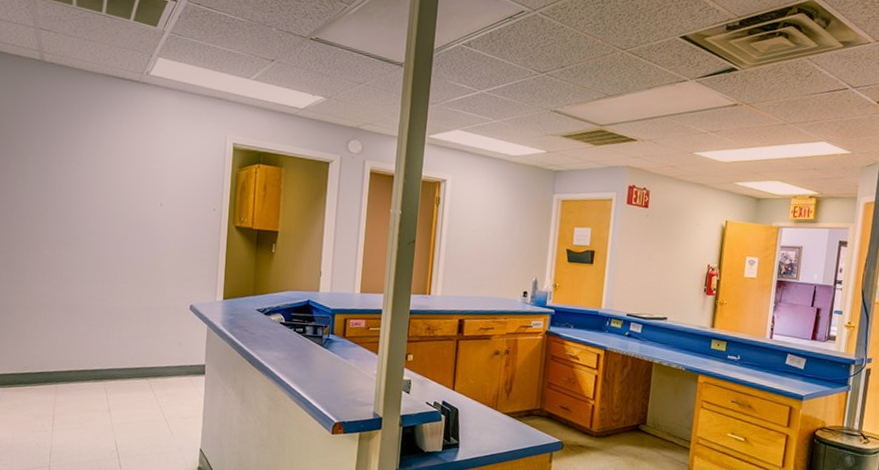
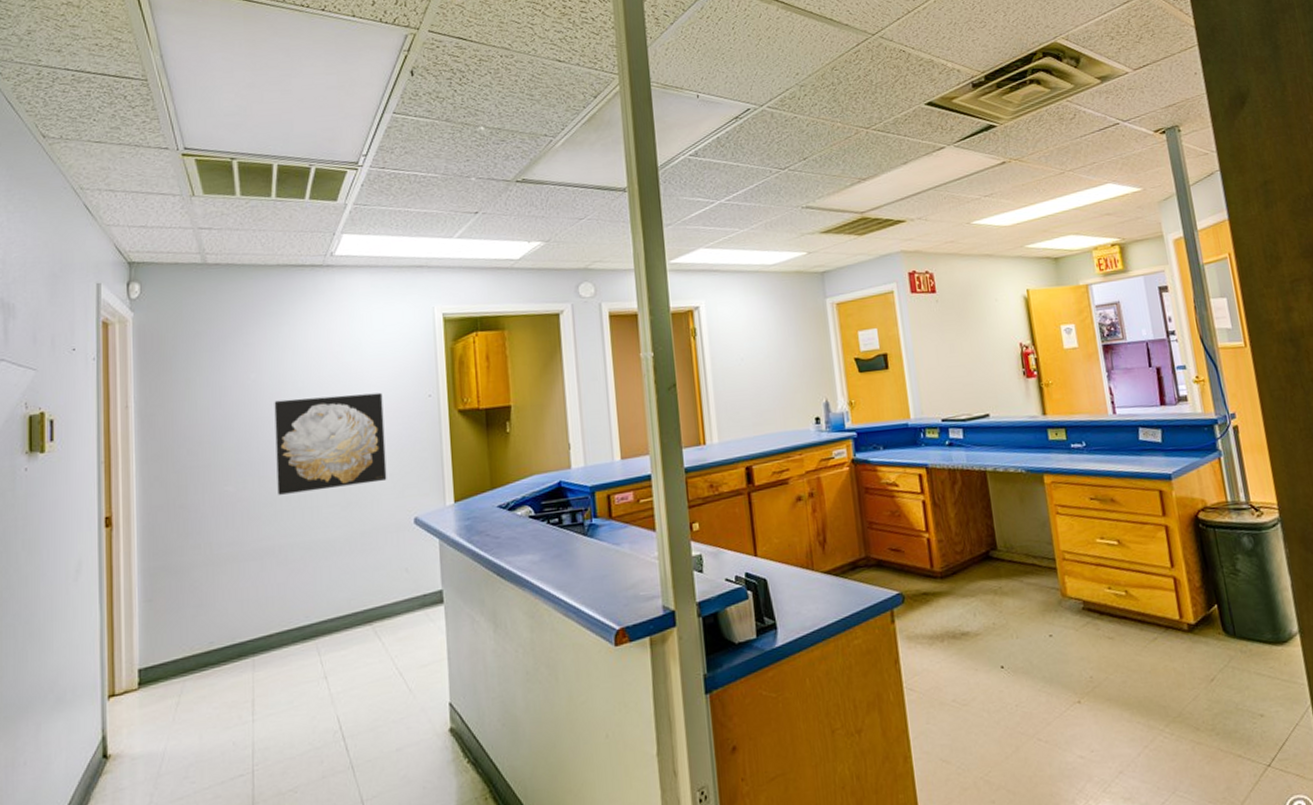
wall art: none [85,189,176,272] -> present [274,392,387,495]

